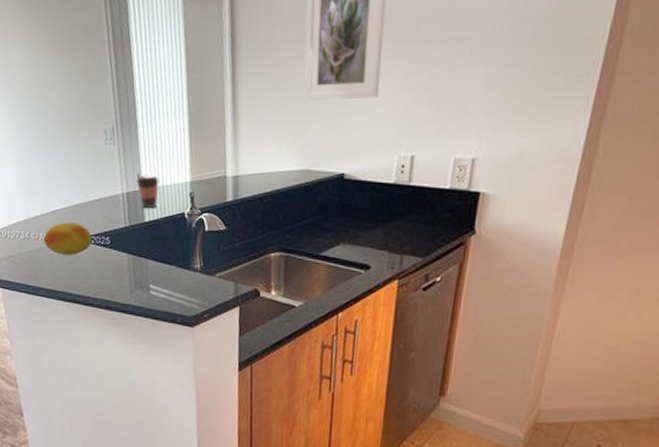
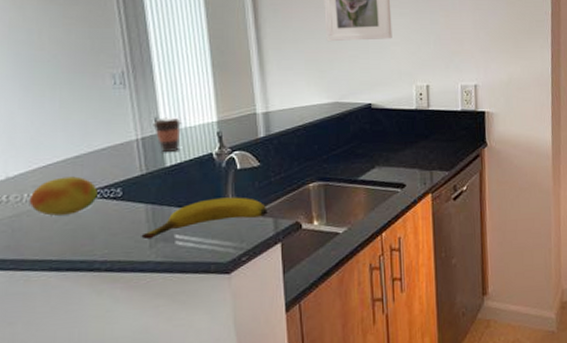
banana: none [124,256,230,286] -> present [141,197,268,240]

